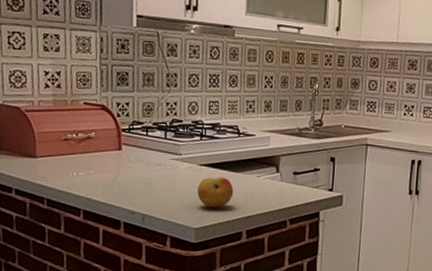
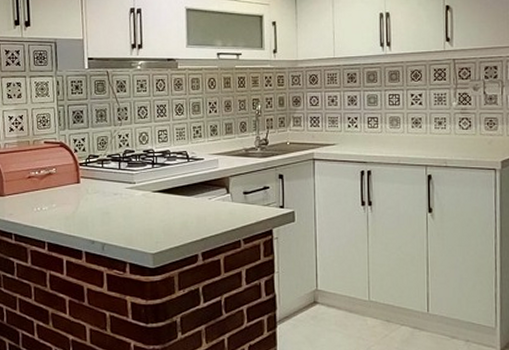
fruit: present [197,177,234,208] -> none [152,202,187,233]

